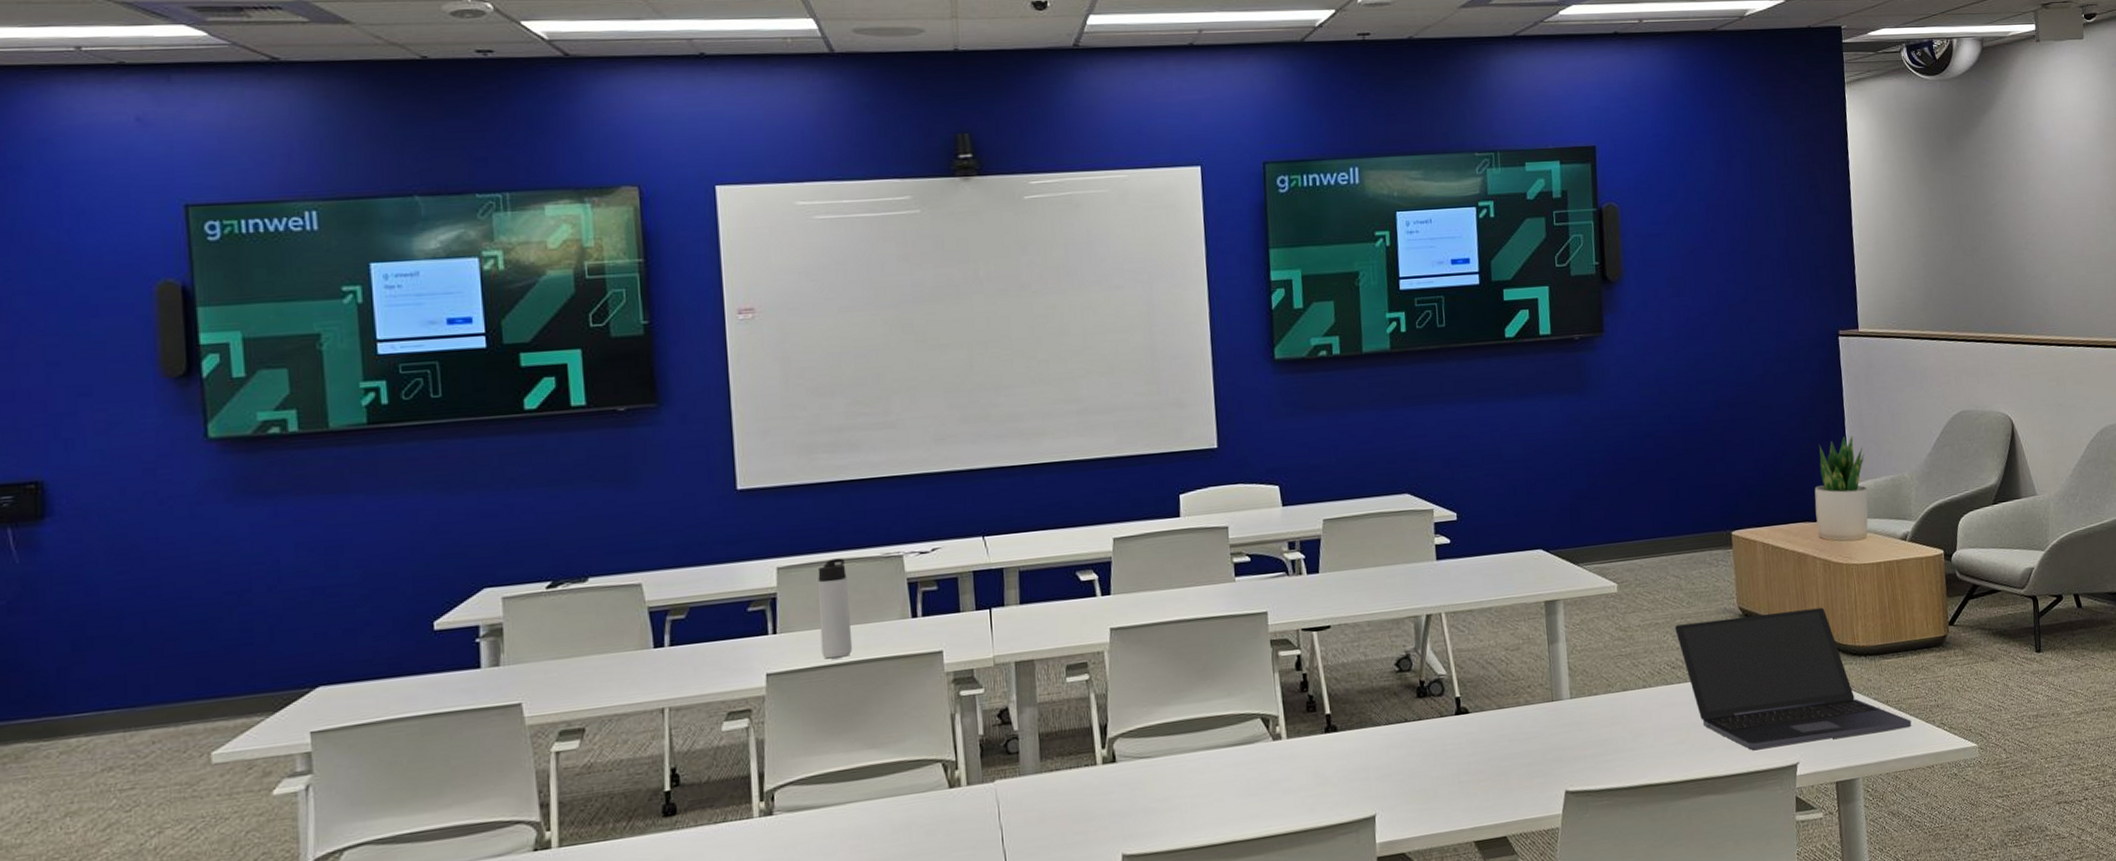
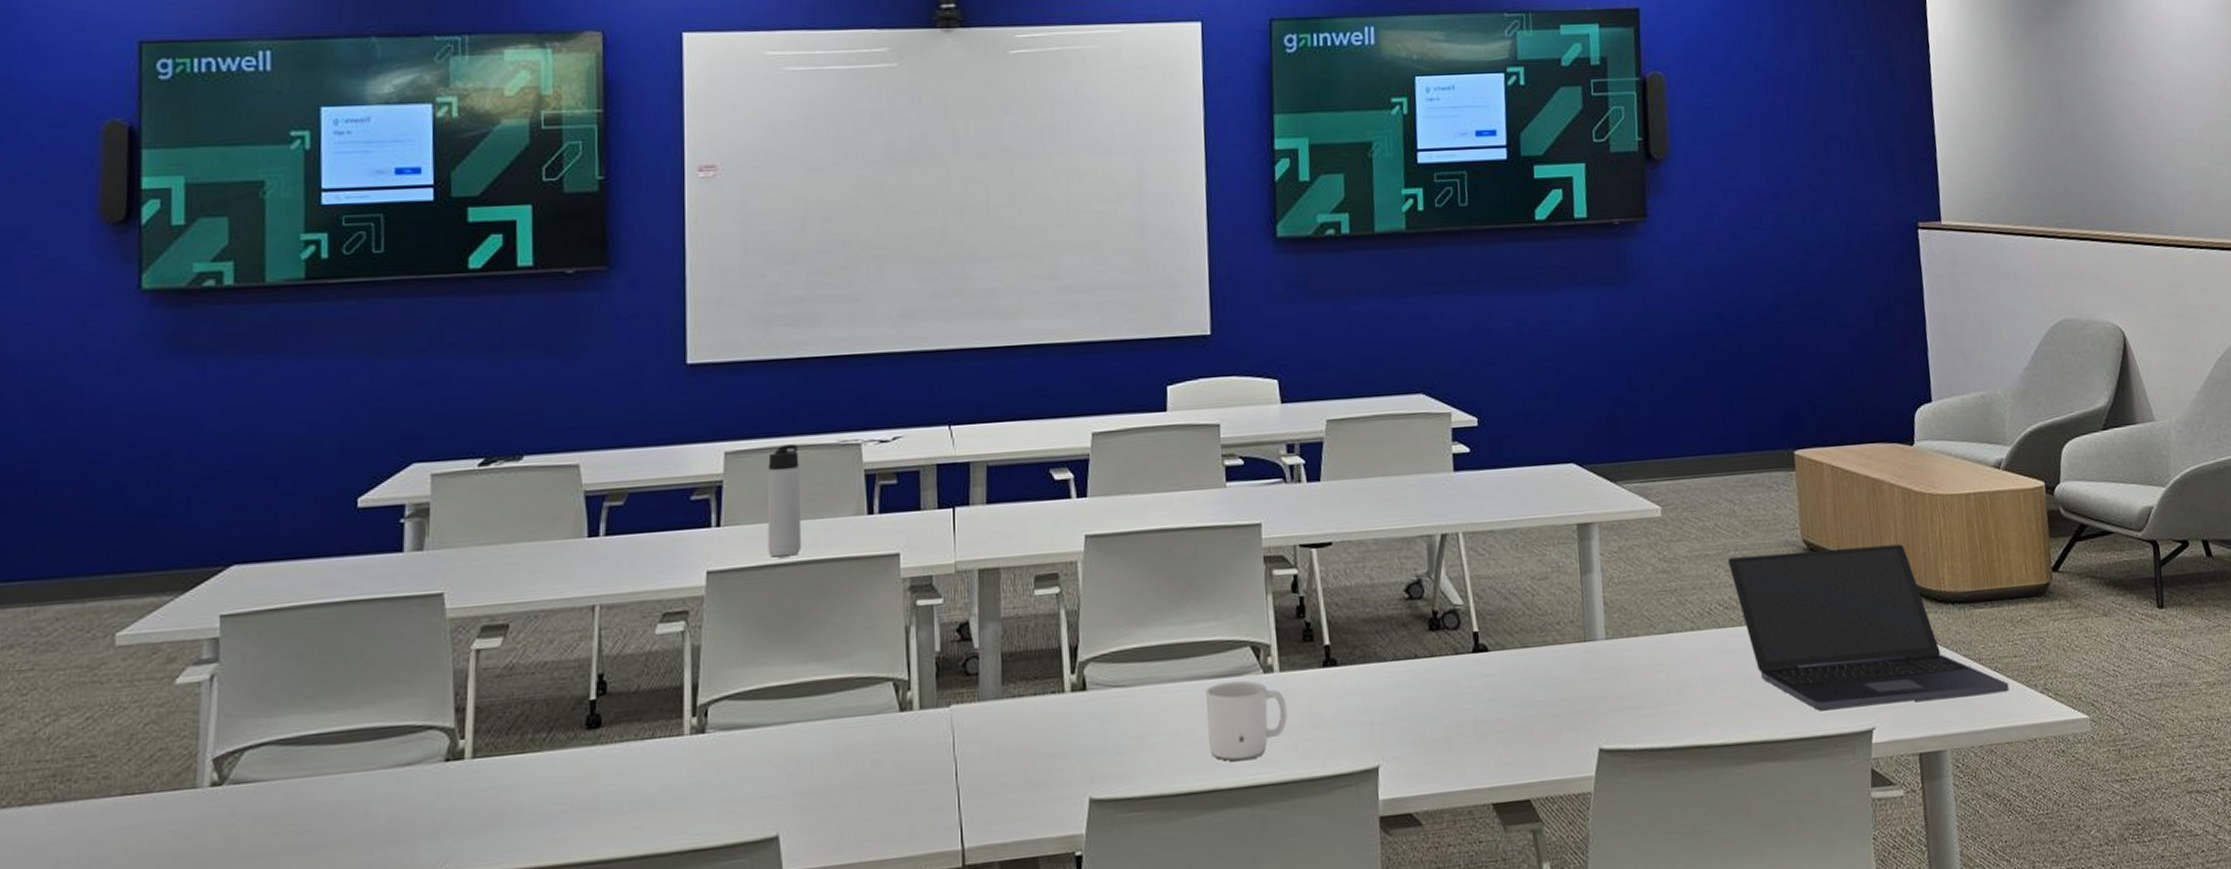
mug: none [1221,747,1295,817] -> present [1205,680,1288,762]
planter: present [1814,435,1869,542] -> none [1891,344,1955,468]

